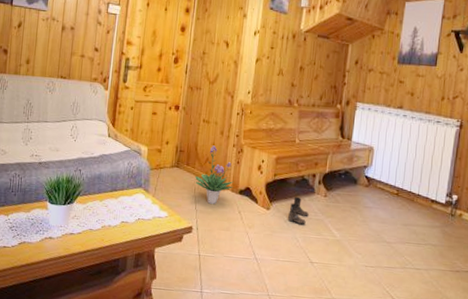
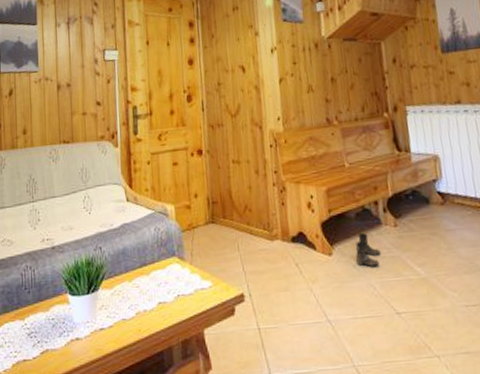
potted plant: present [195,145,234,204] -> none [236,188,283,261]

